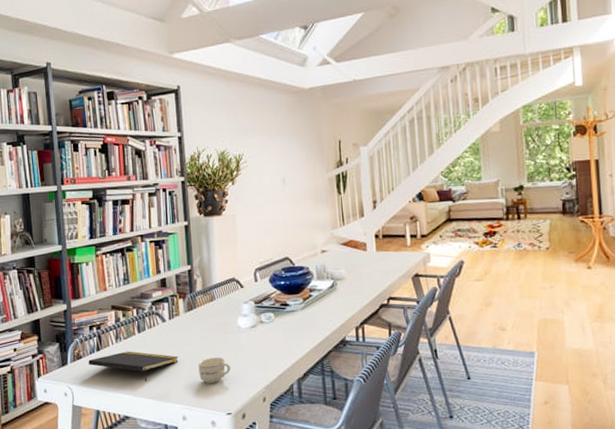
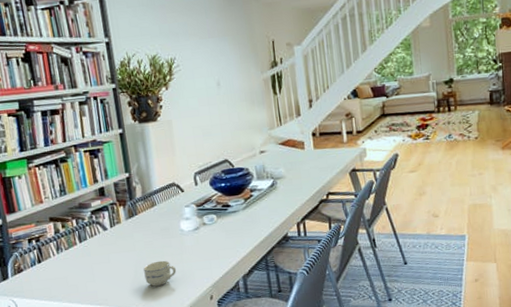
notepad: present [88,351,179,381] -> none [30,261,123,289]

